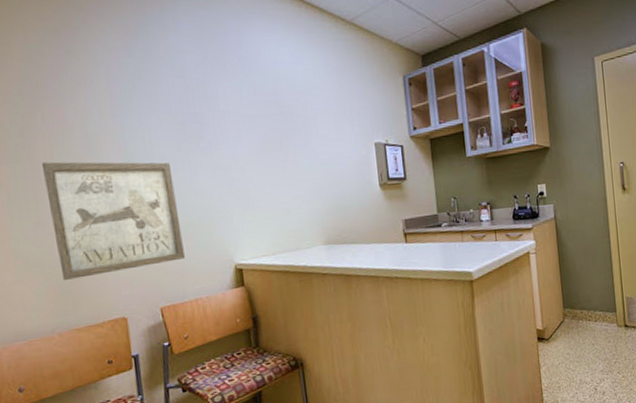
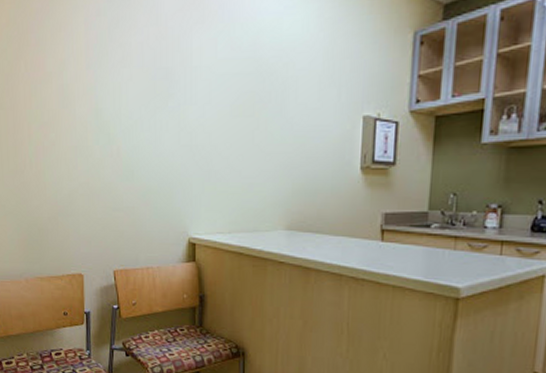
wall art: present [42,161,185,280] -> none [23,111,141,230]

